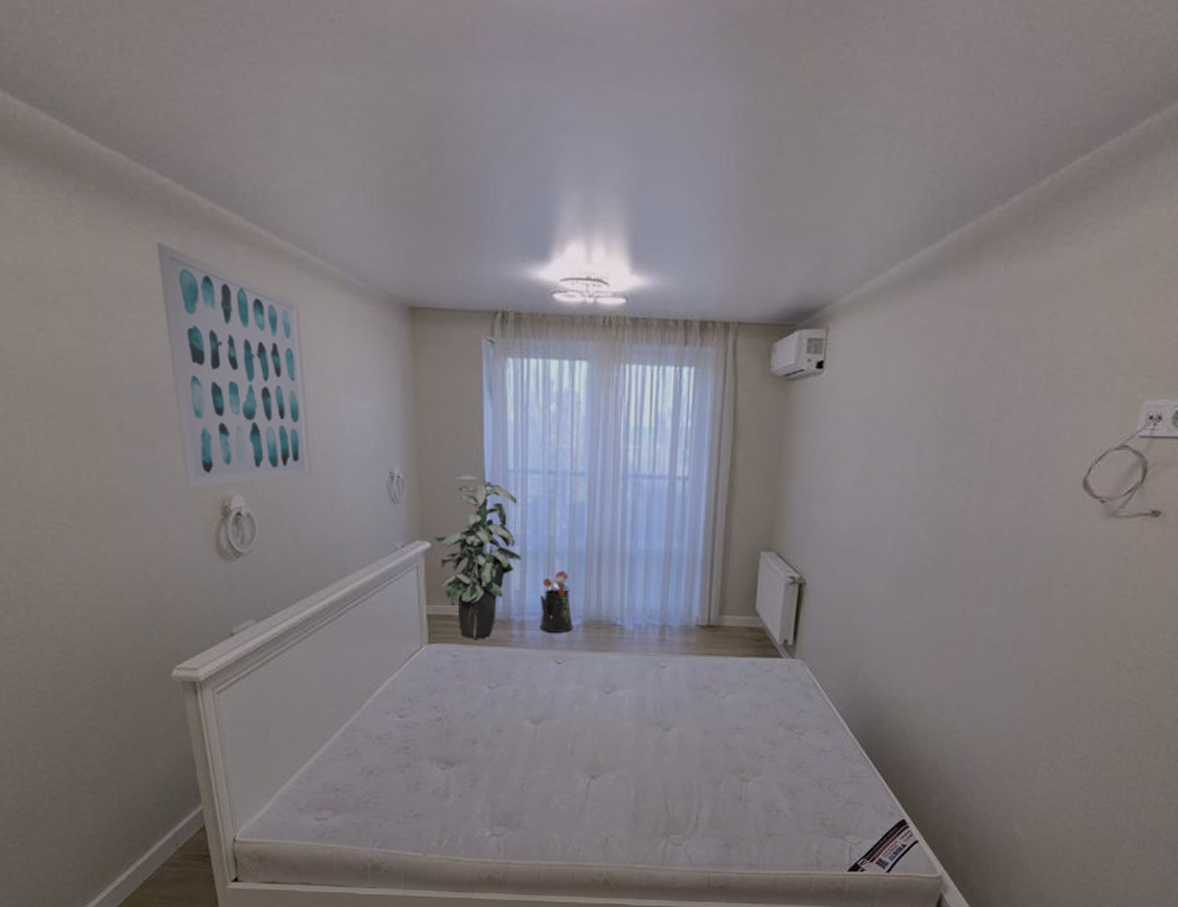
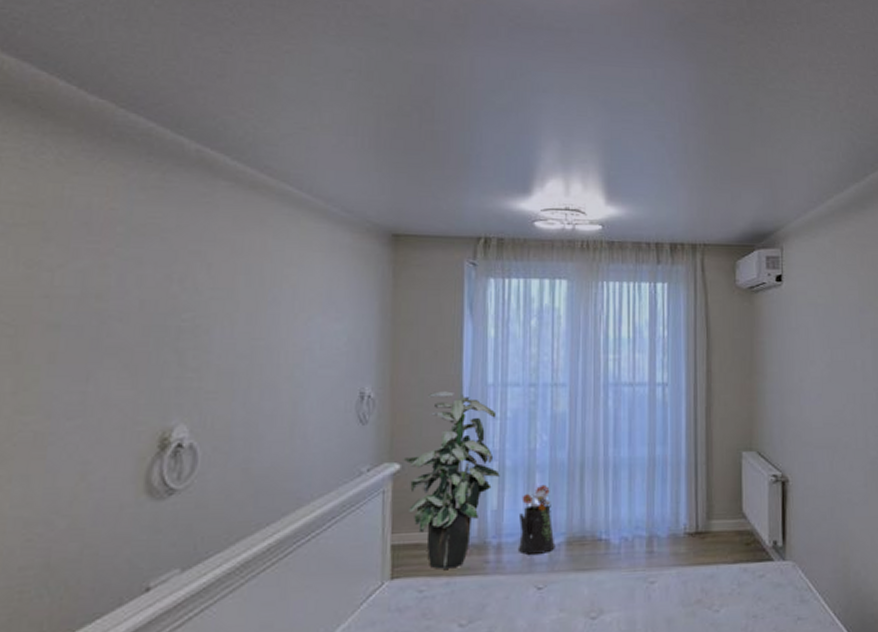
wall art: present [156,243,313,487] -> none [120,179,279,419]

